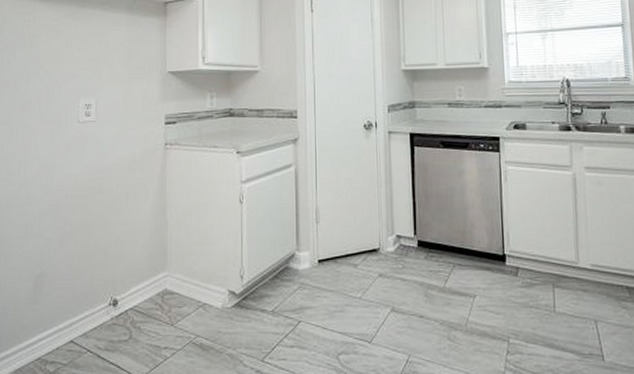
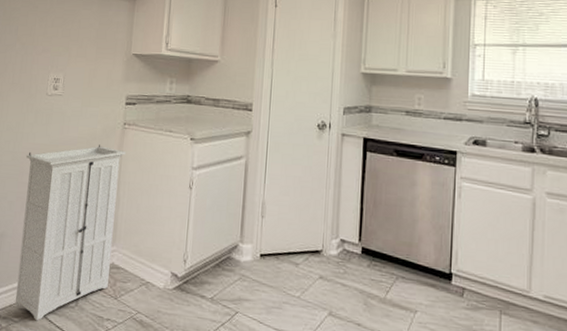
storage cabinet: none [61,168,171,361] -> present [14,144,127,321]

